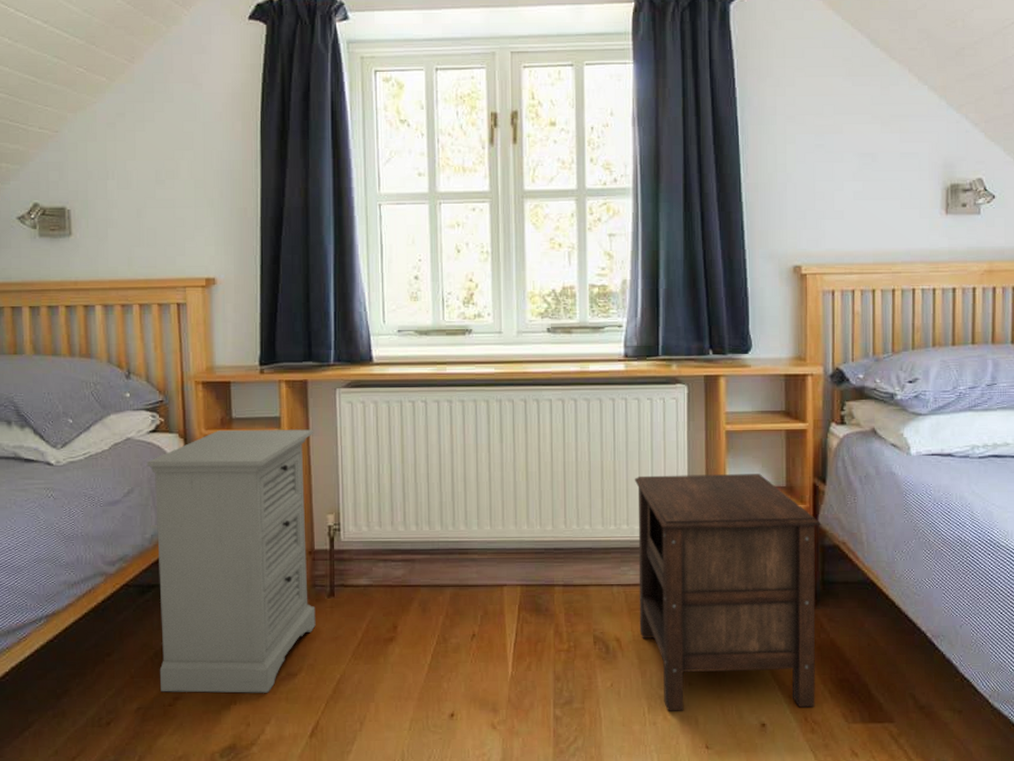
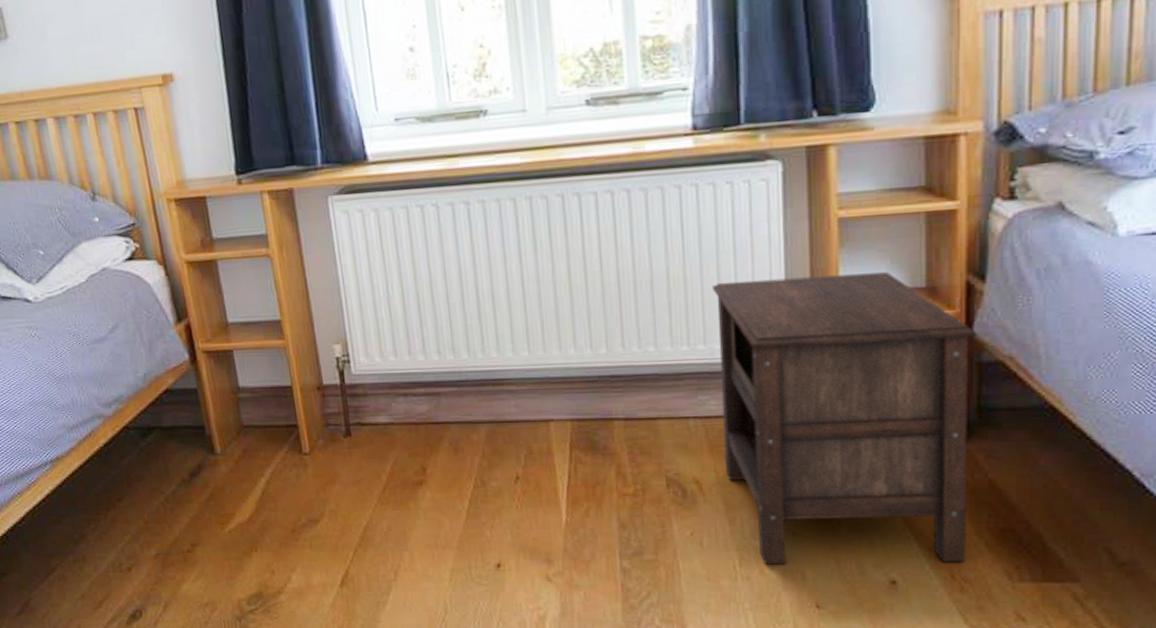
nightstand: present [146,429,316,693] -> none [127,247,334,540]

